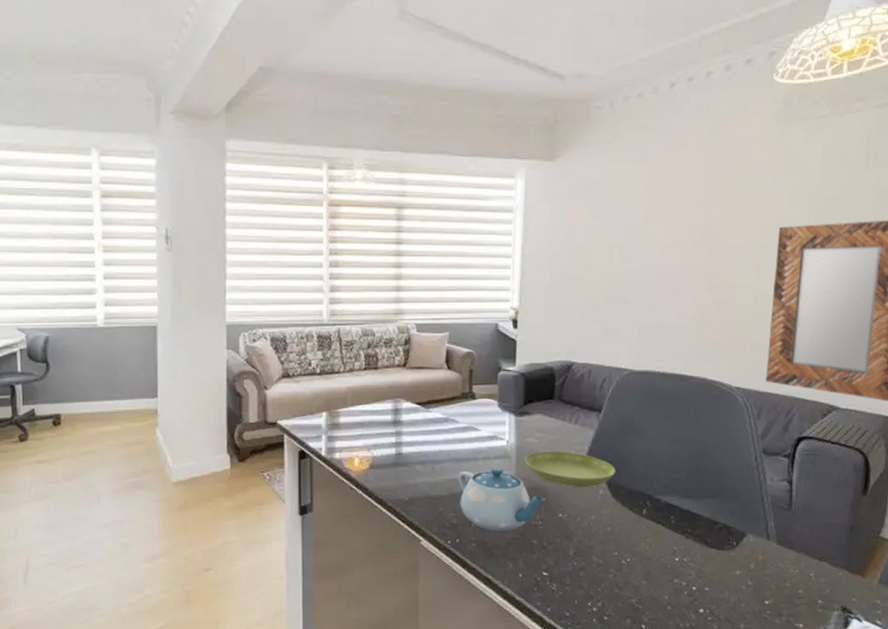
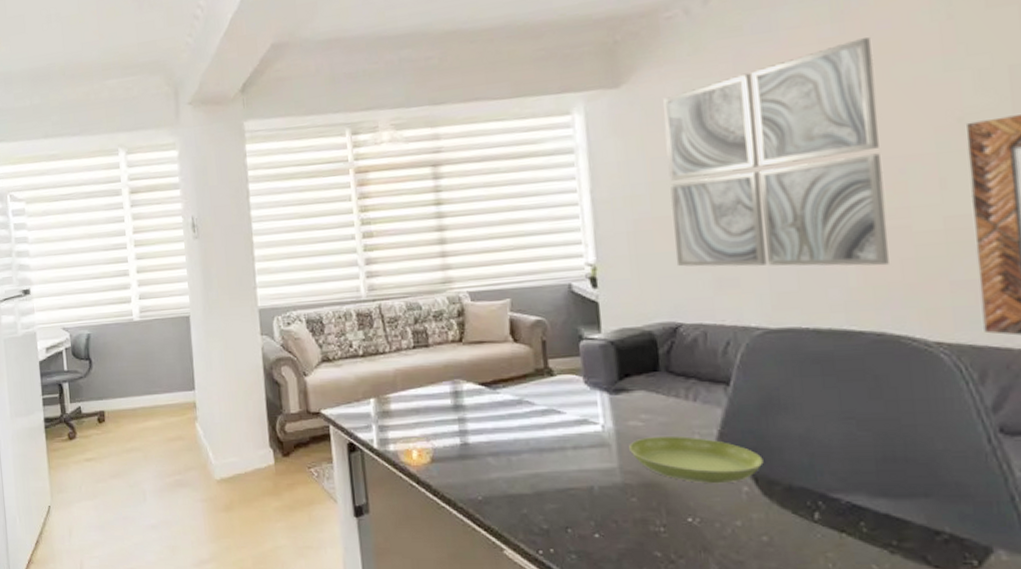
teapot: present [458,468,546,531] -> none [542,459,666,539]
wall art: none [577,150,731,328] -> present [663,38,889,267]

